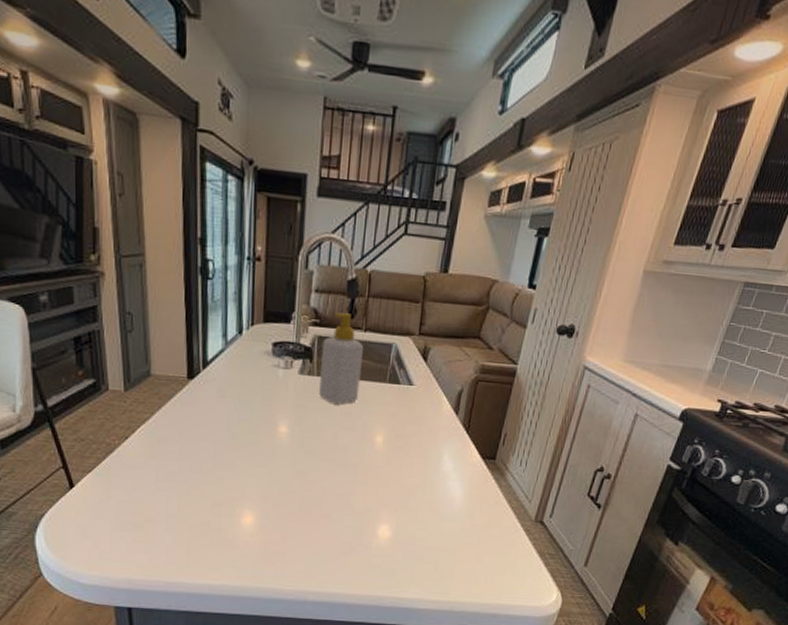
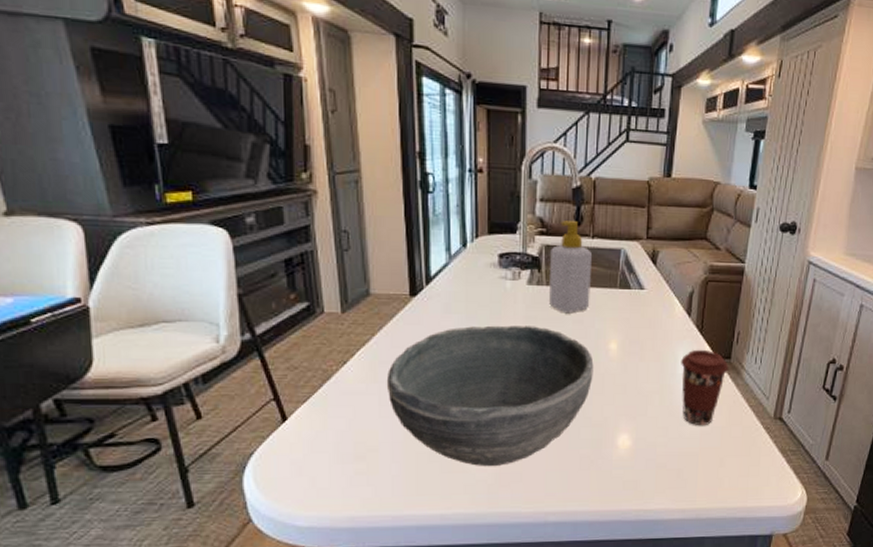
bowl: none [163,411,359,545] -> present [386,325,594,467]
coffee cup: none [443,448,493,523] -> present [681,349,729,426]

